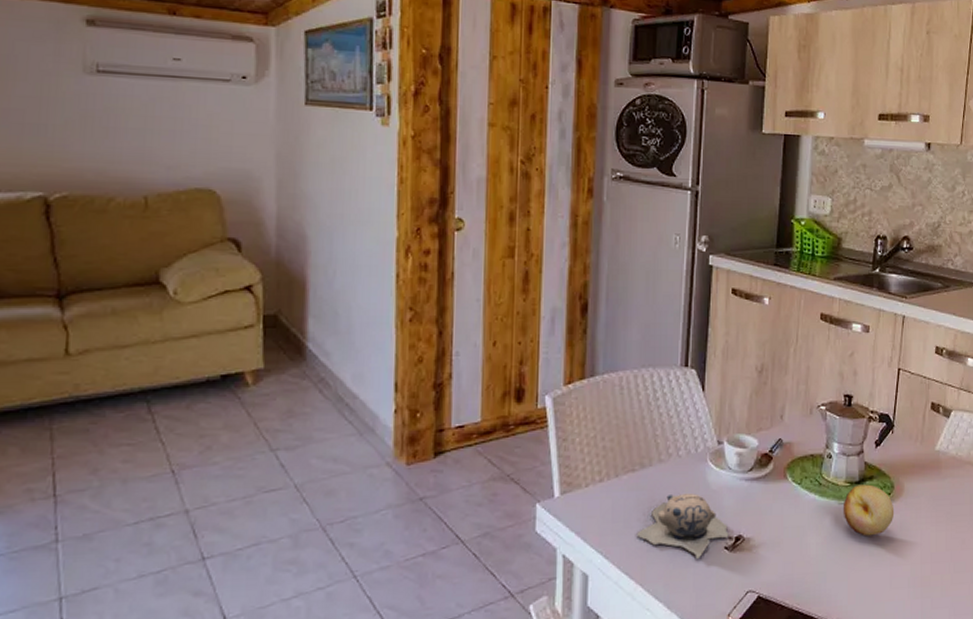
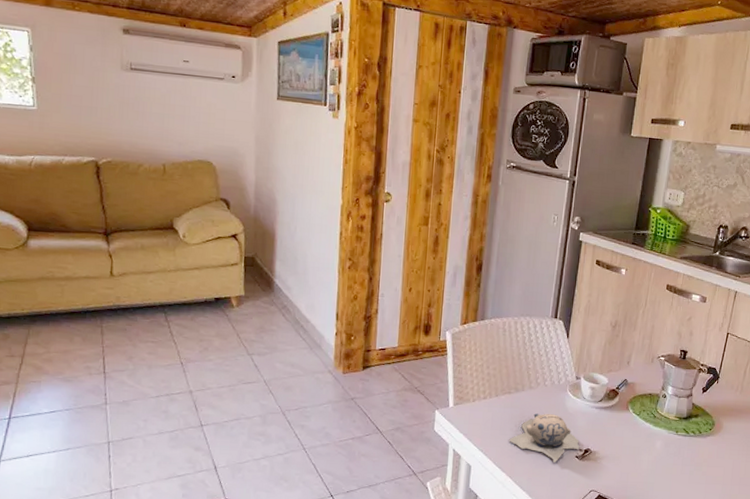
fruit: present [842,484,895,536] -> none [671,420,713,460]

